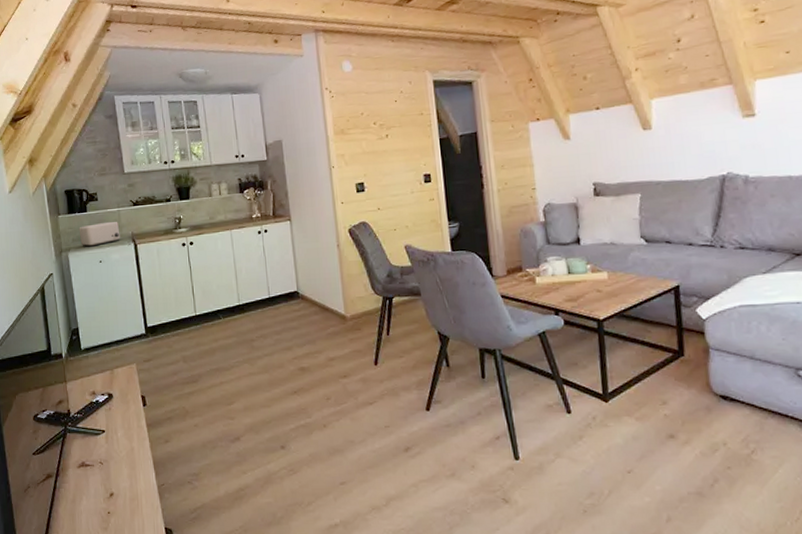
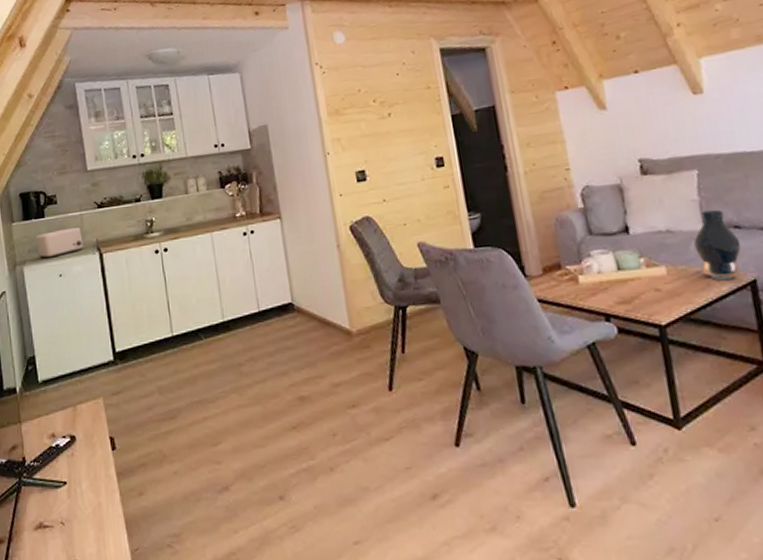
vase: none [632,227,670,286] -> present [693,209,742,281]

